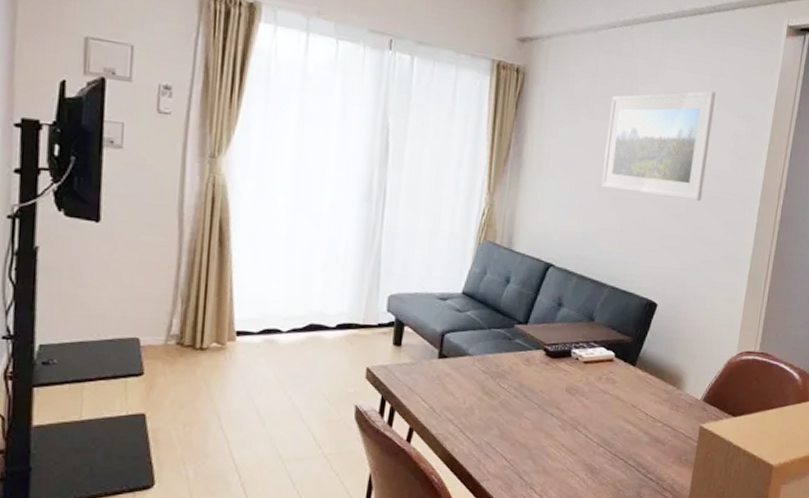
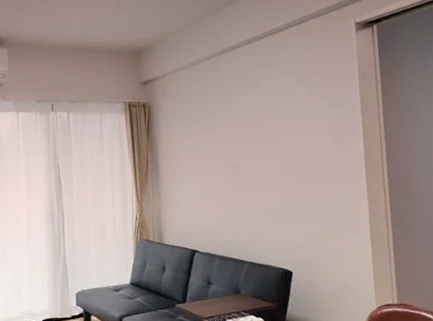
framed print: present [602,91,717,202] -> none [220,88,312,182]

